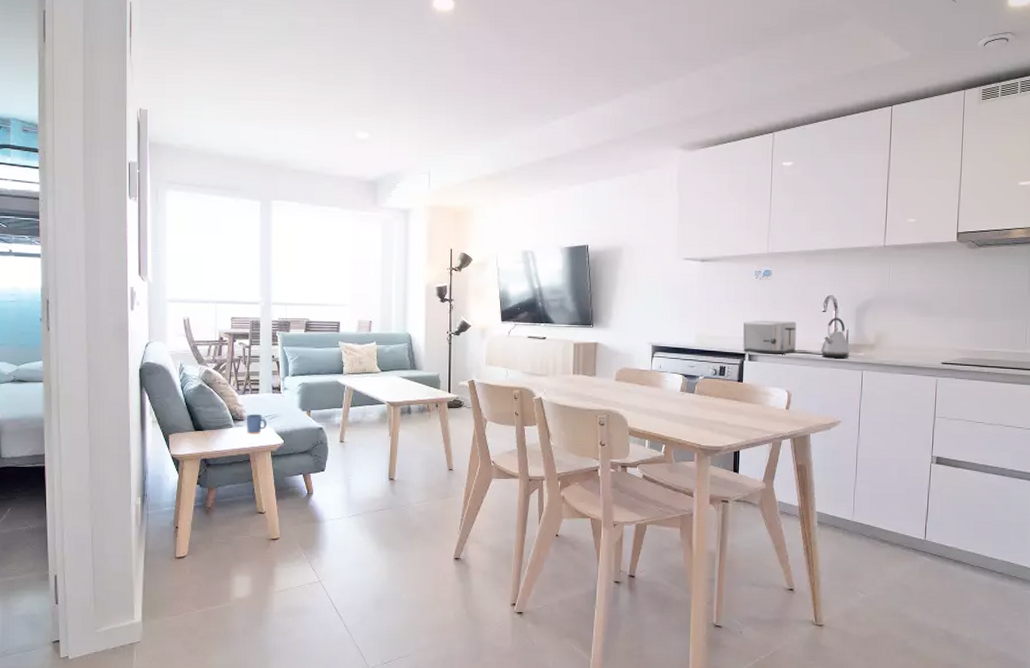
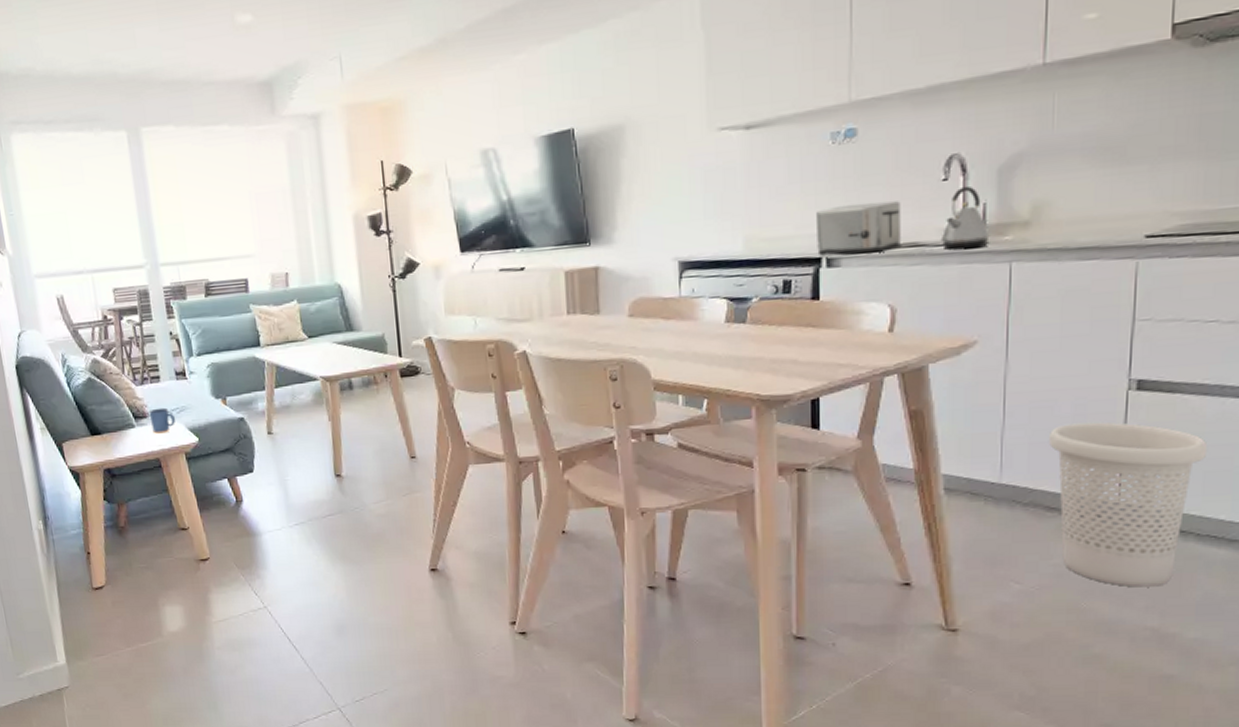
trash bin: none [883,483,978,601] -> present [1049,422,1208,588]

